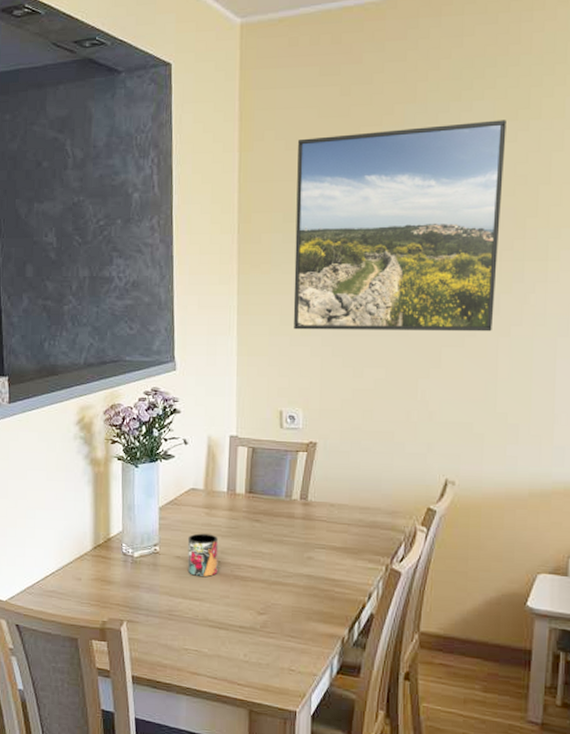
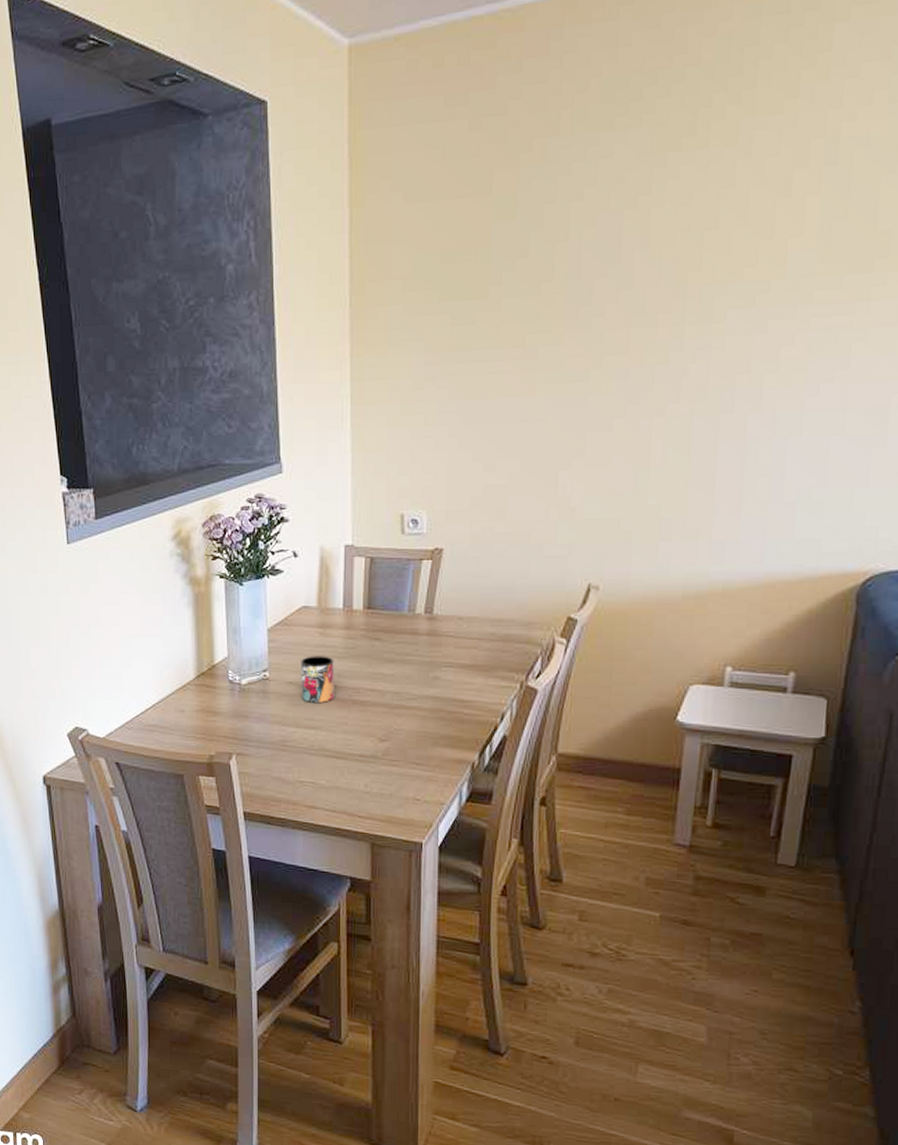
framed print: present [293,120,507,332] -> none [415,151,668,419]

